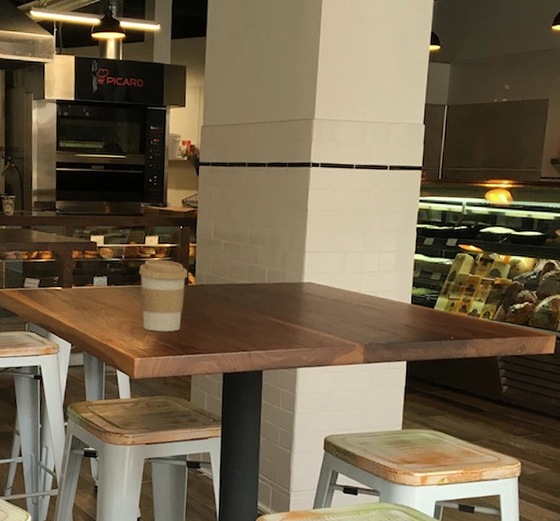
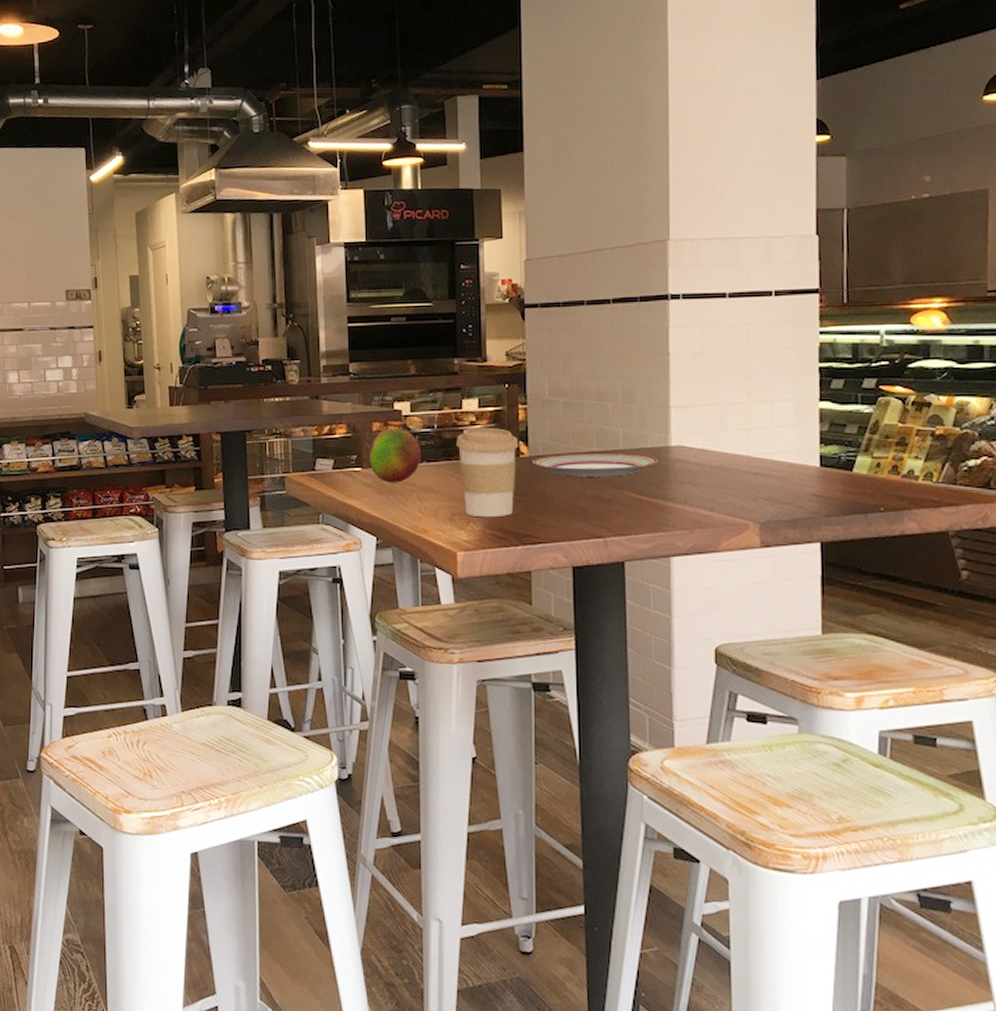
fruit: none [68,256,111,301] -> present [369,428,422,483]
plate: none [198,284,293,304] -> present [532,452,658,477]

